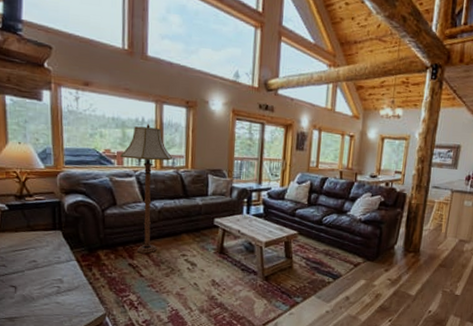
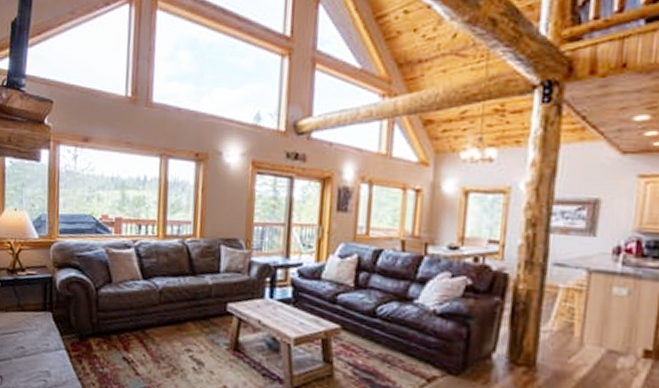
floor lamp: present [120,124,172,253] -> none [118,183,177,345]

